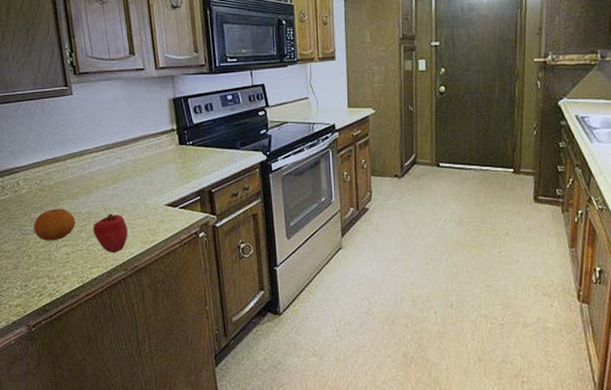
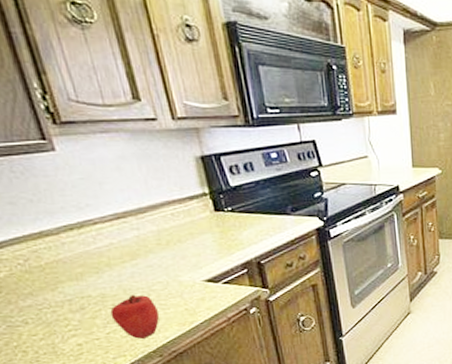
fruit: present [34,208,75,241] -> none [24,292,85,333]

